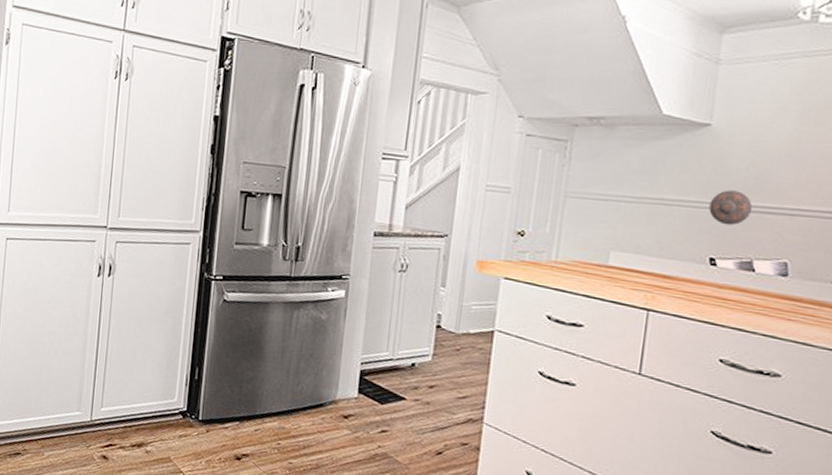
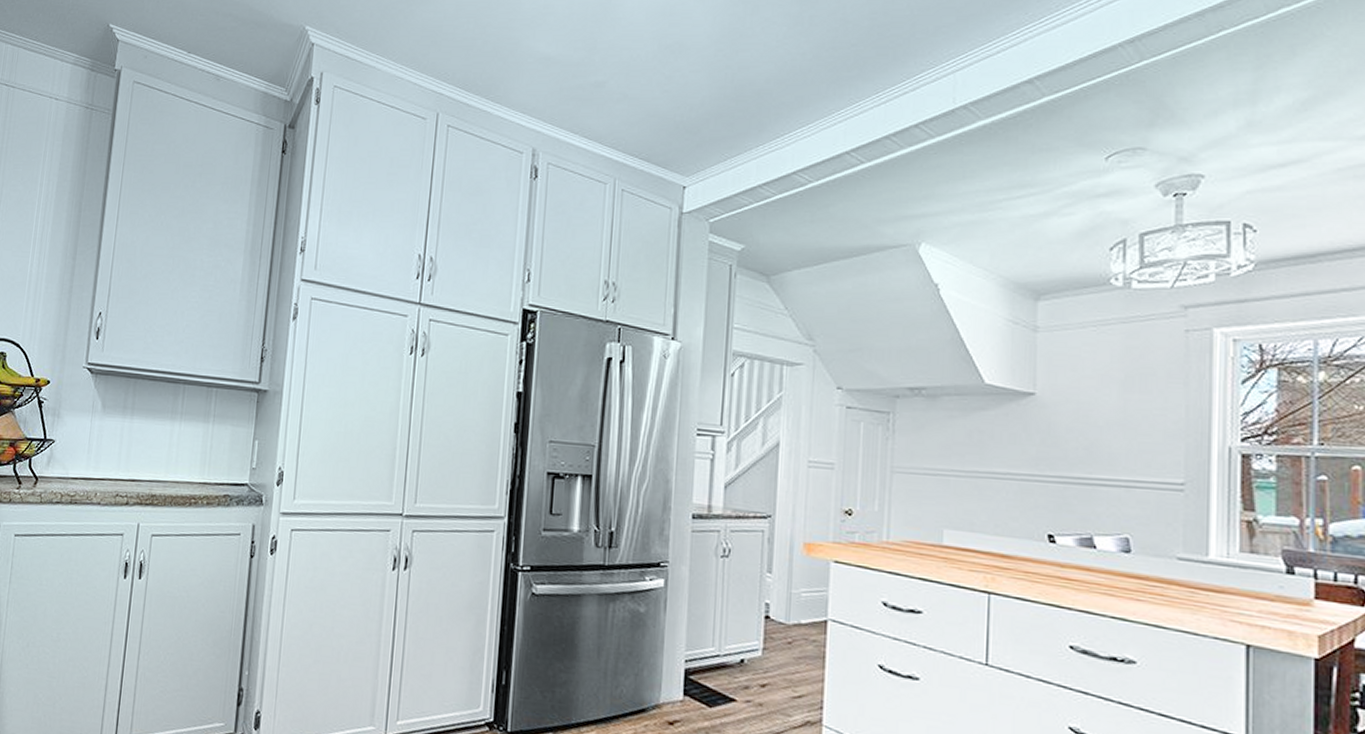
decorative plate: present [709,190,753,226] -> none [1042,461,1087,500]

